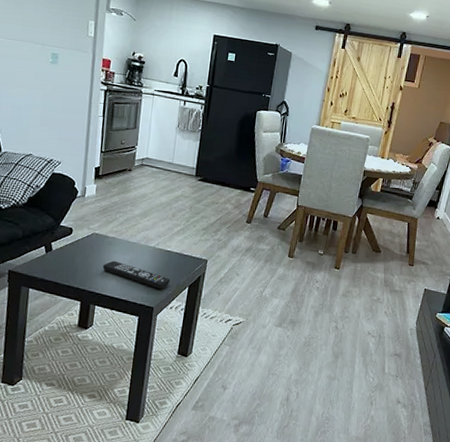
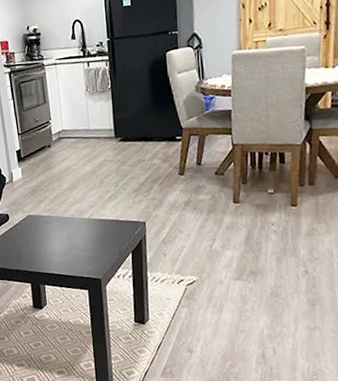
remote control: present [102,260,171,289] -> none [43,238,112,259]

